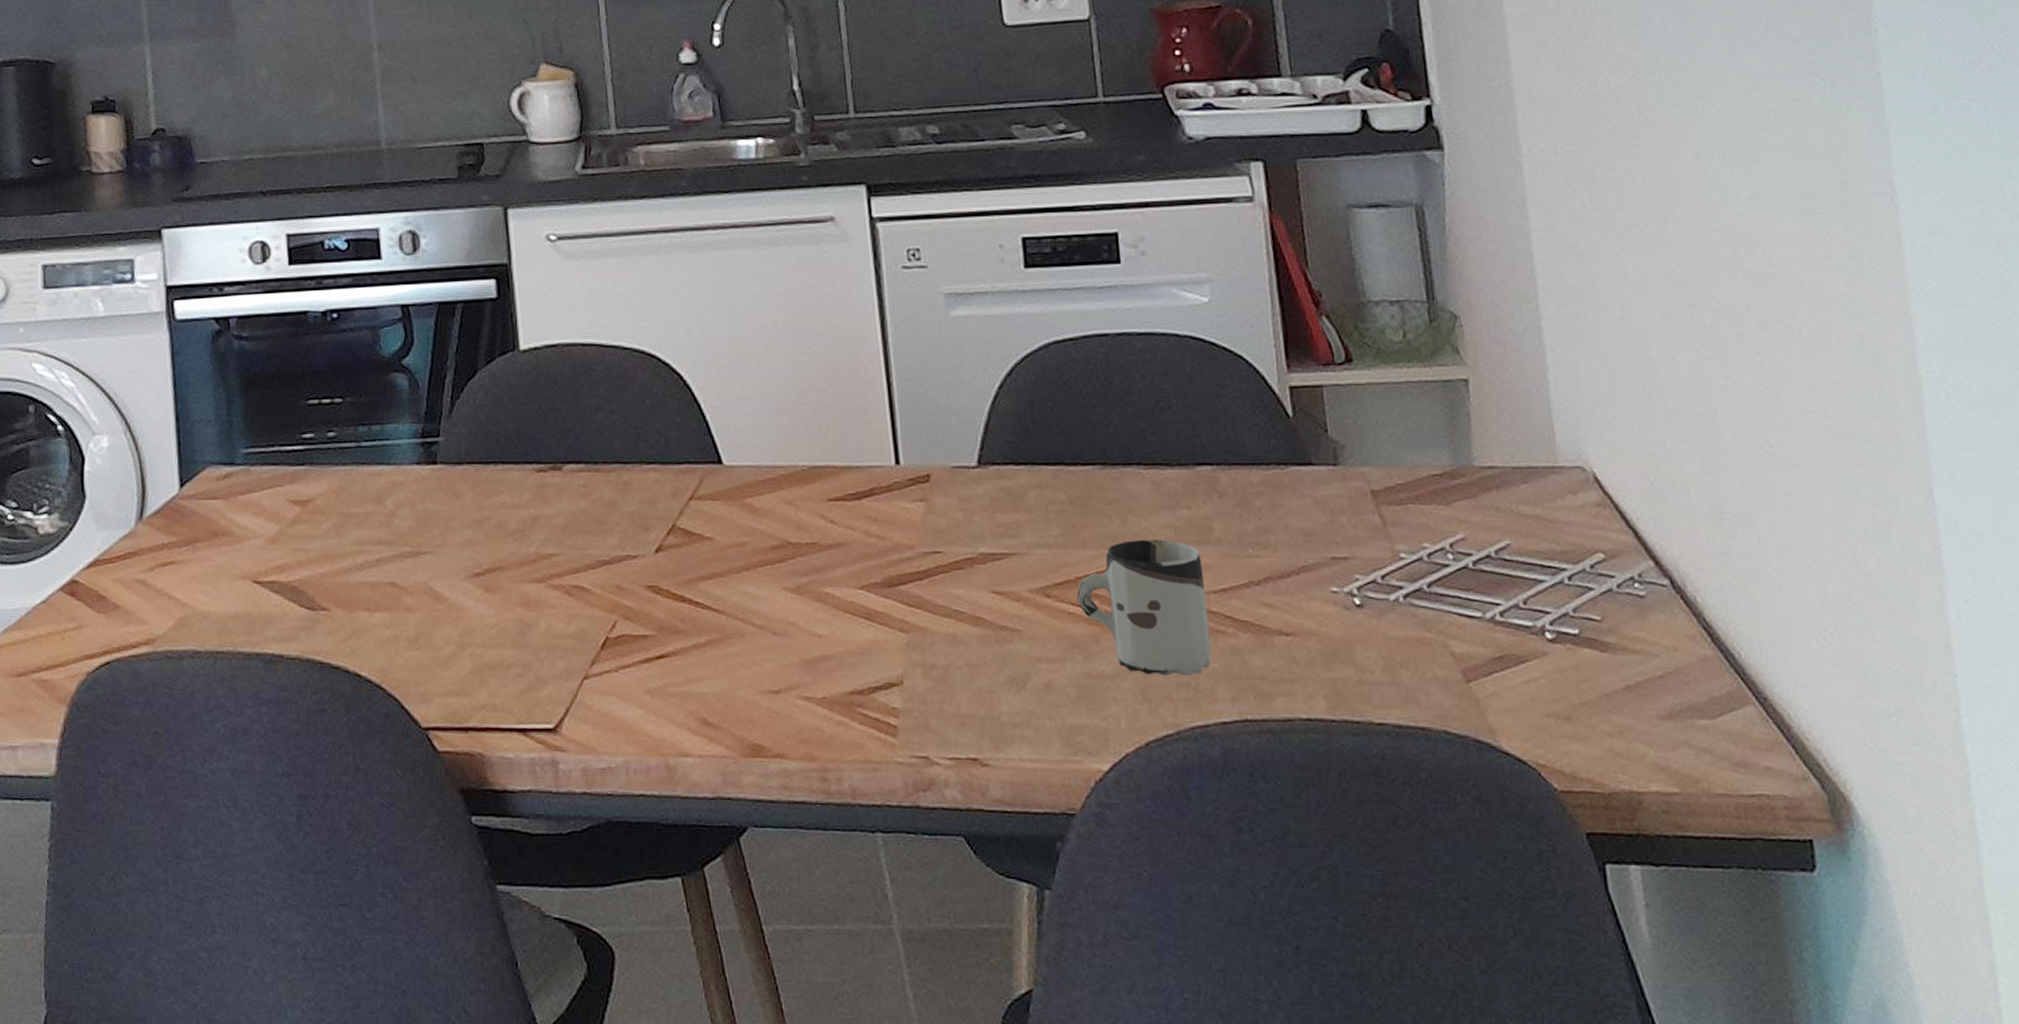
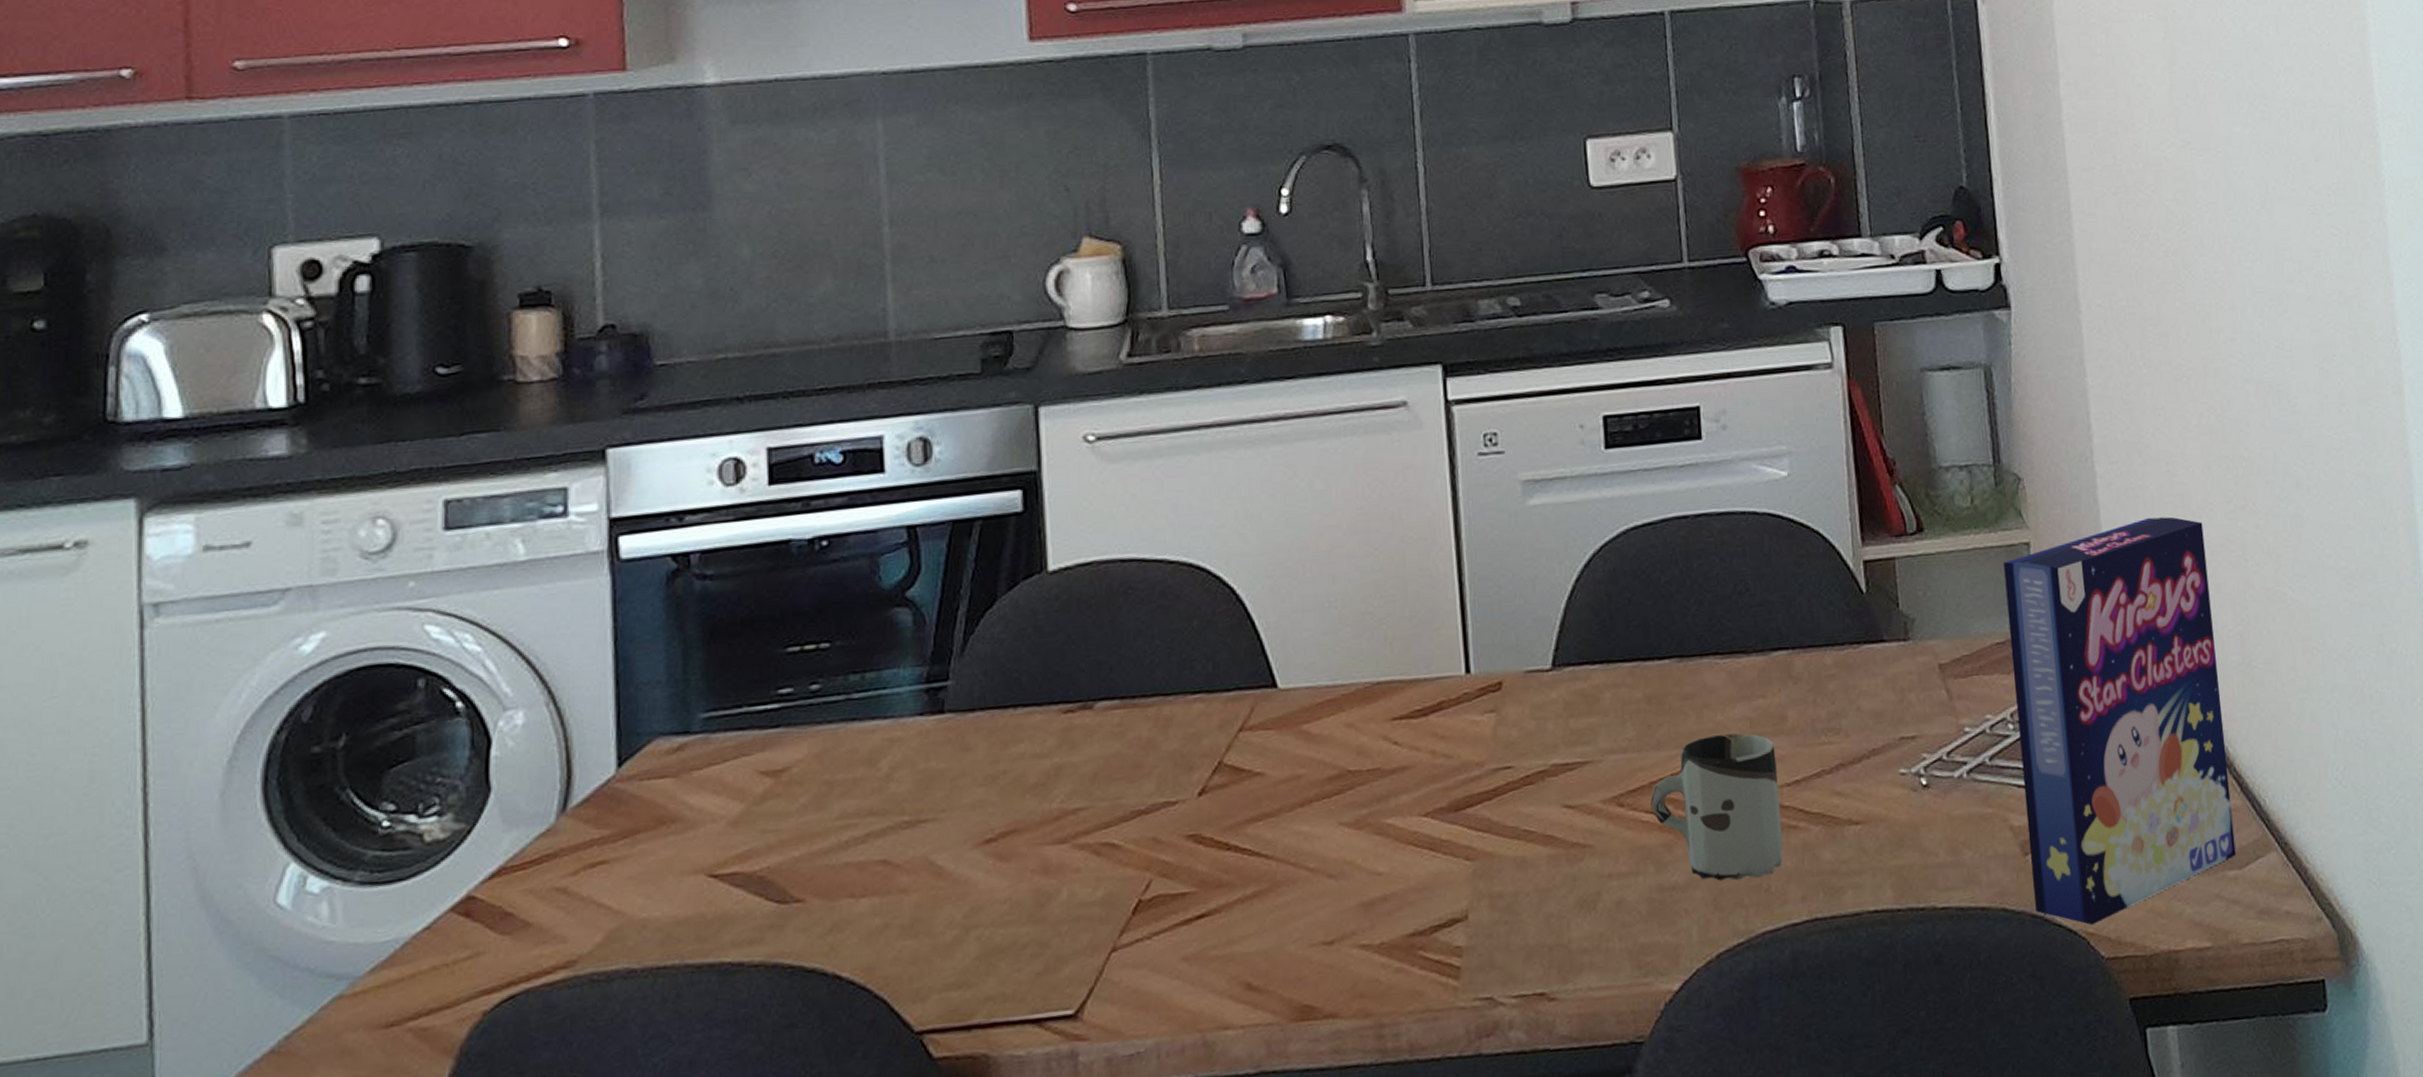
cereal box: none [1440,362,1707,756] -> present [2003,517,2236,925]

